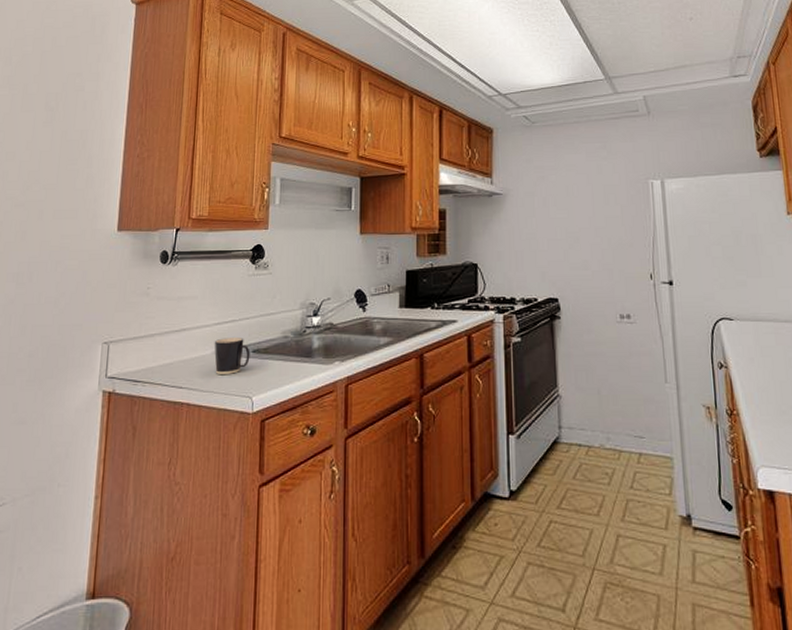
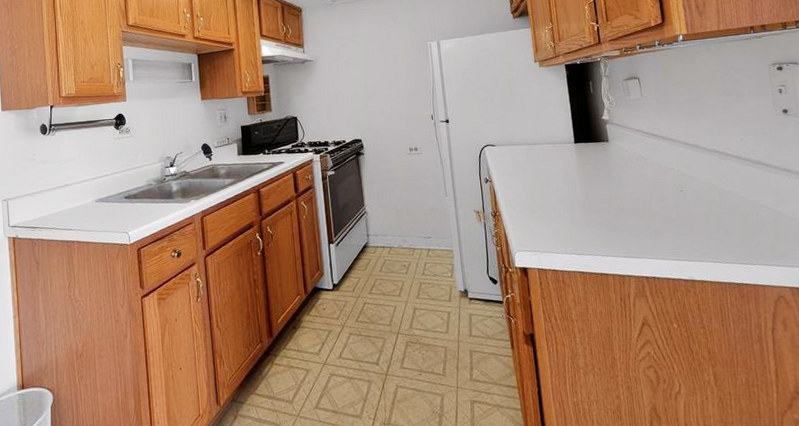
mug: present [214,338,250,374] -> none [93,188,123,217]

